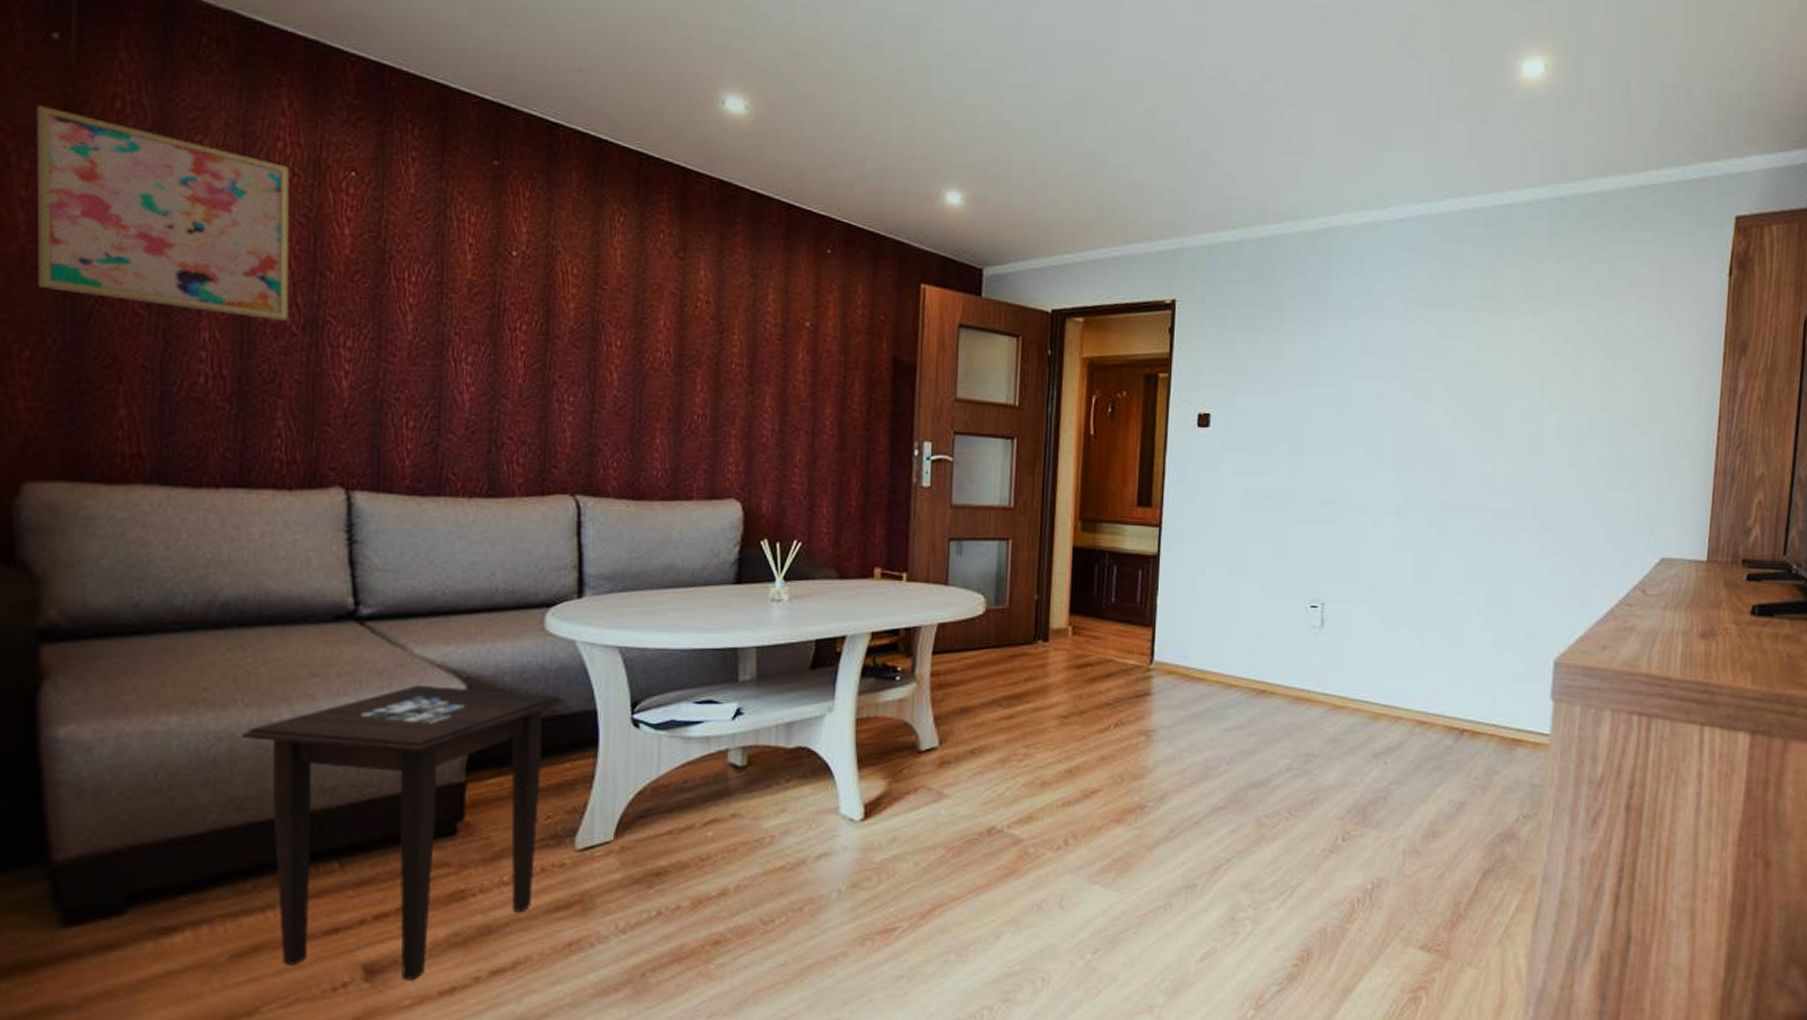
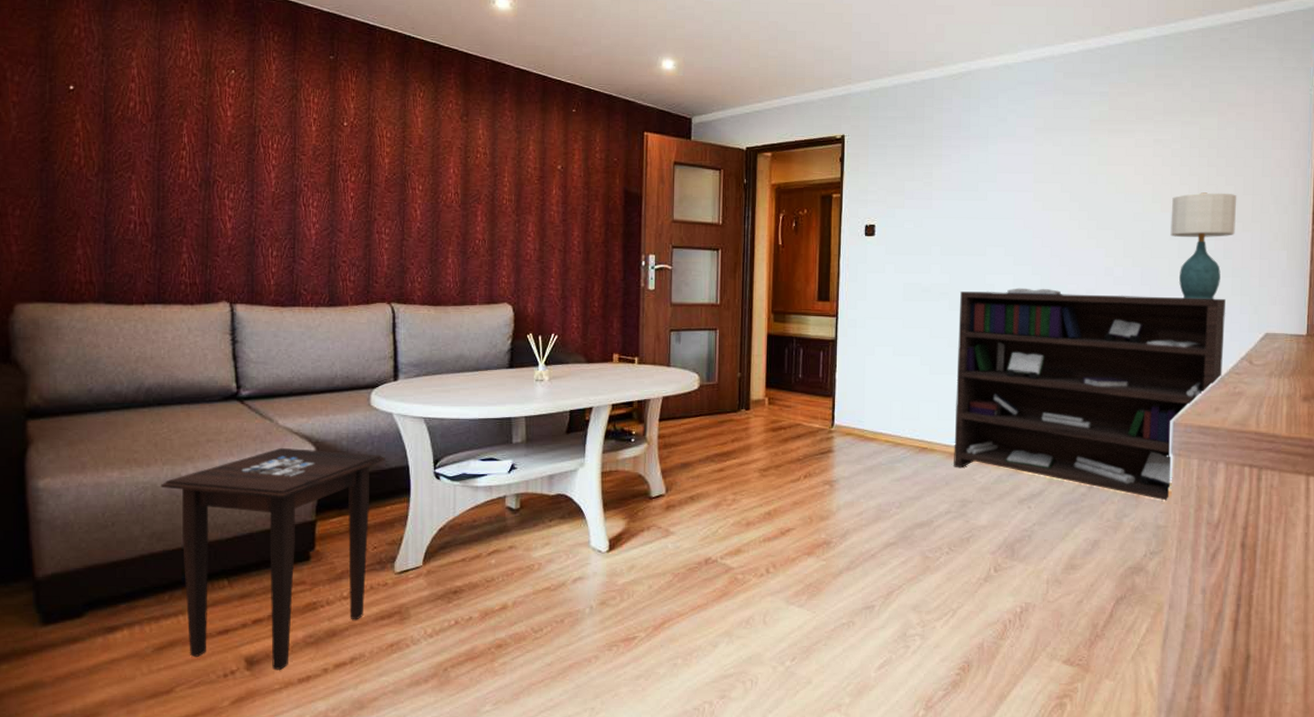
wall art: present [37,104,289,322] -> none [24,35,190,182]
bookshelf: none [1297,496,1618,755] -> present [954,288,1225,501]
table lamp: none [1559,388,1636,516] -> present [1170,192,1237,299]

